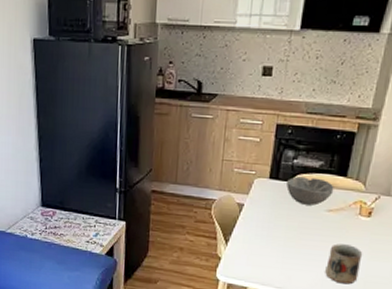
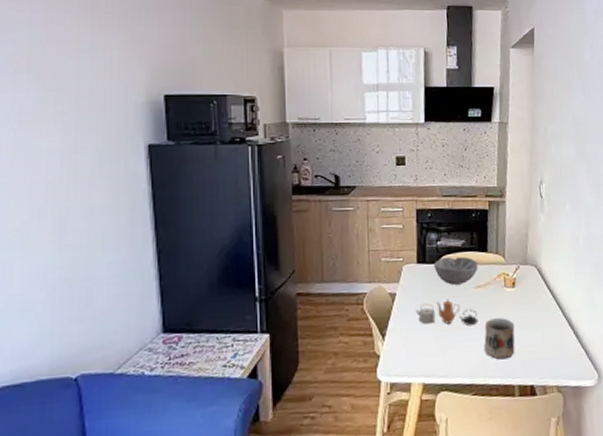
teapot: none [261,217,325,248] -> present [416,298,479,326]

